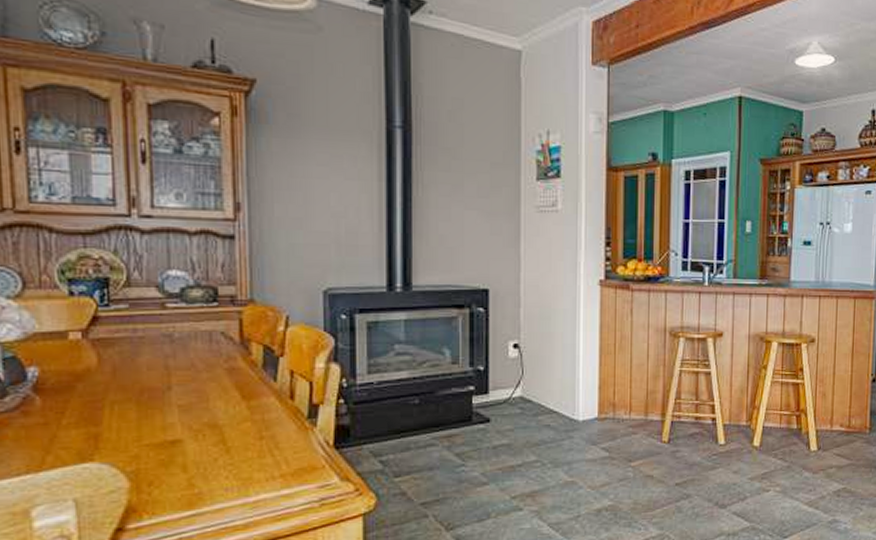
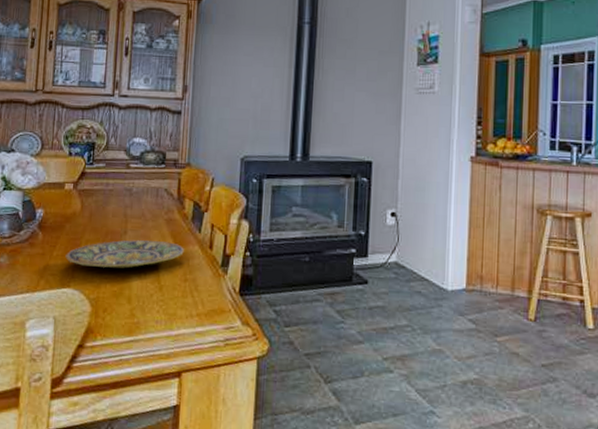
plate: none [81,395,256,433] -> present [65,240,184,269]

